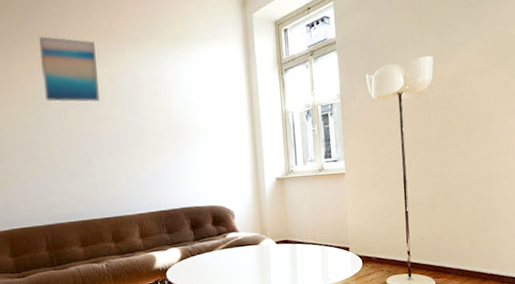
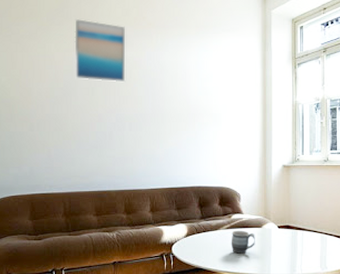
mug: none [227,249,253,274] -> present [231,230,255,254]

